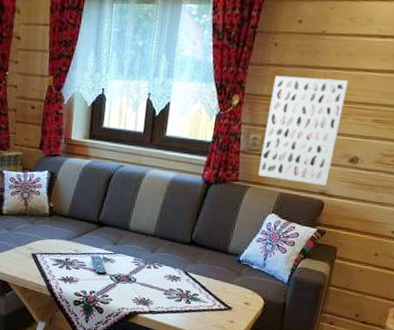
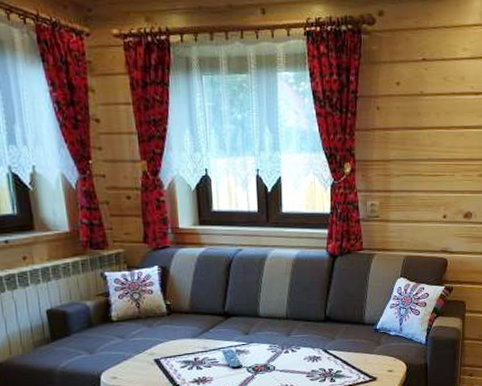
wall art: present [258,75,349,186] -> none [381,138,452,244]

